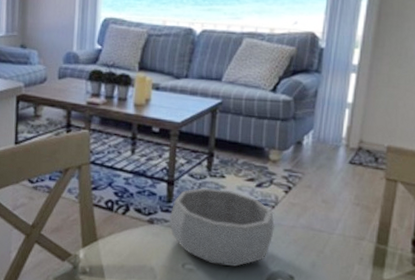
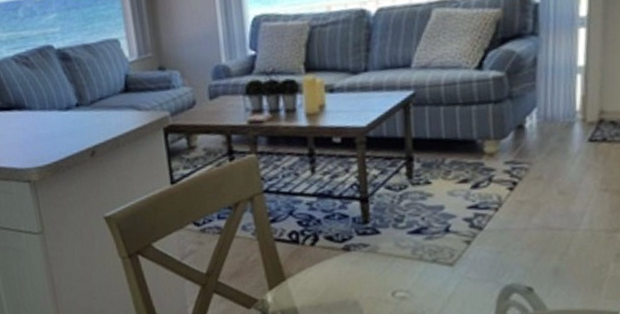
decorative bowl: present [169,188,275,267] -> none [368,198,502,288]

